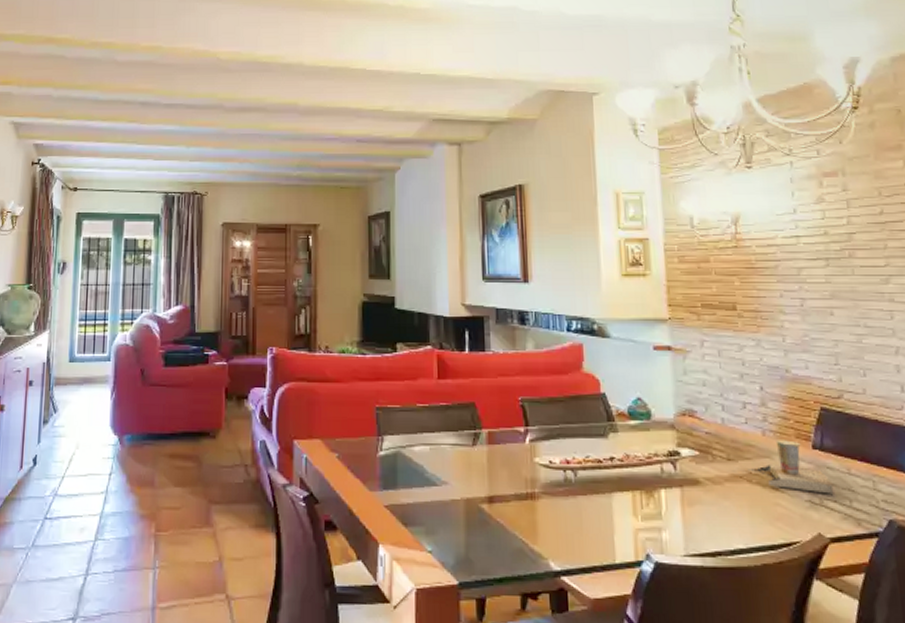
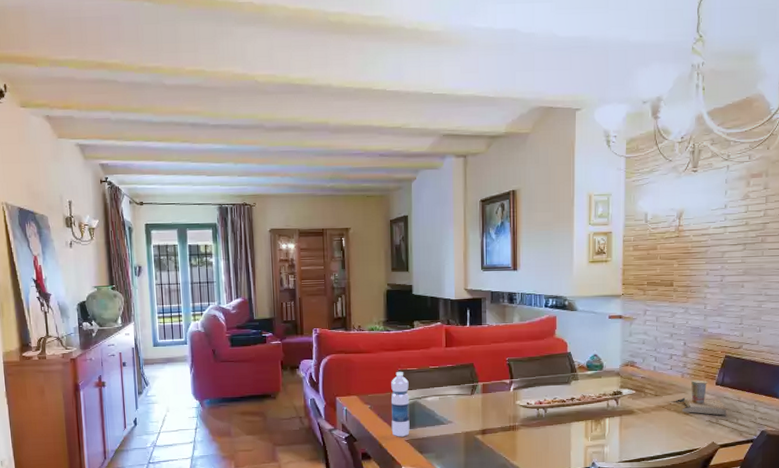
water bottle: none [365,410,390,501] -> present [391,372,410,437]

